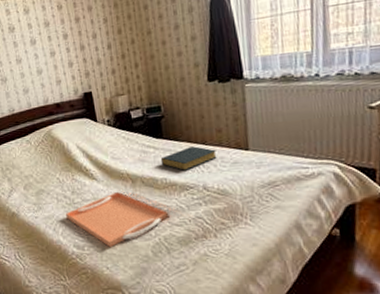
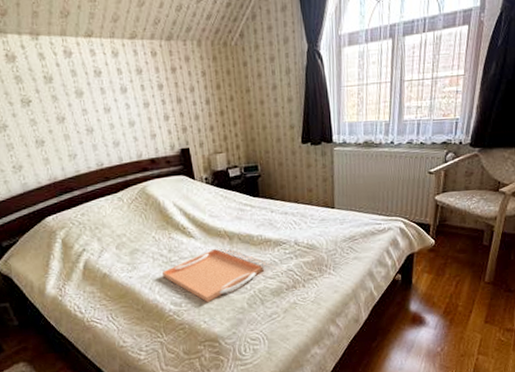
hardback book: present [160,146,217,171] -> none [256,205,307,228]

